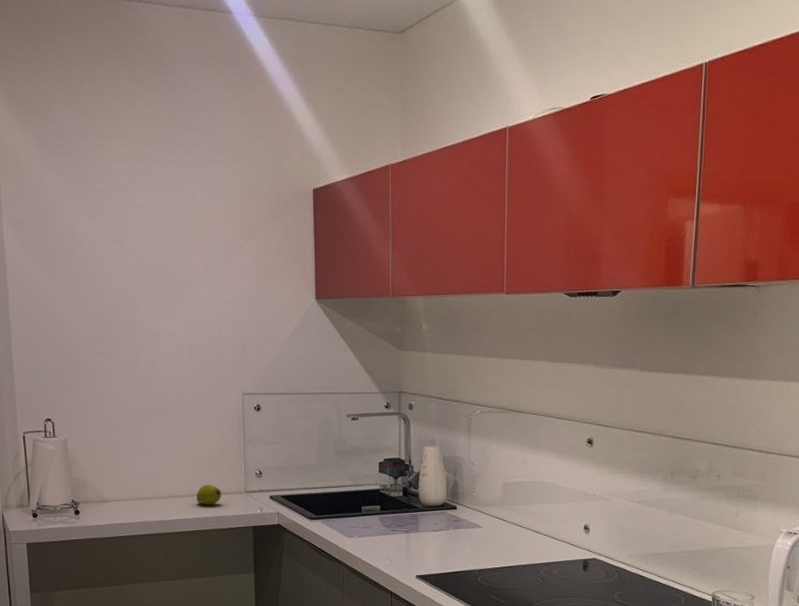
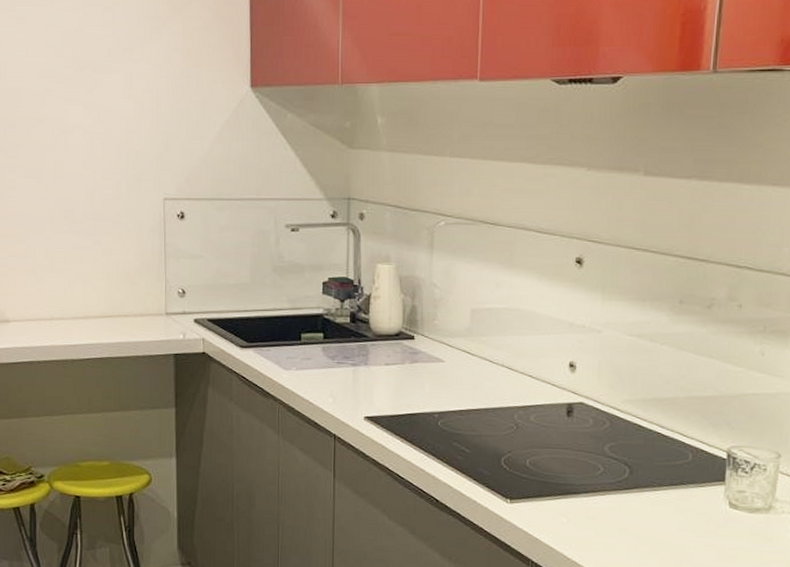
fruit: present [197,485,222,505] -> none [110,304,139,328]

